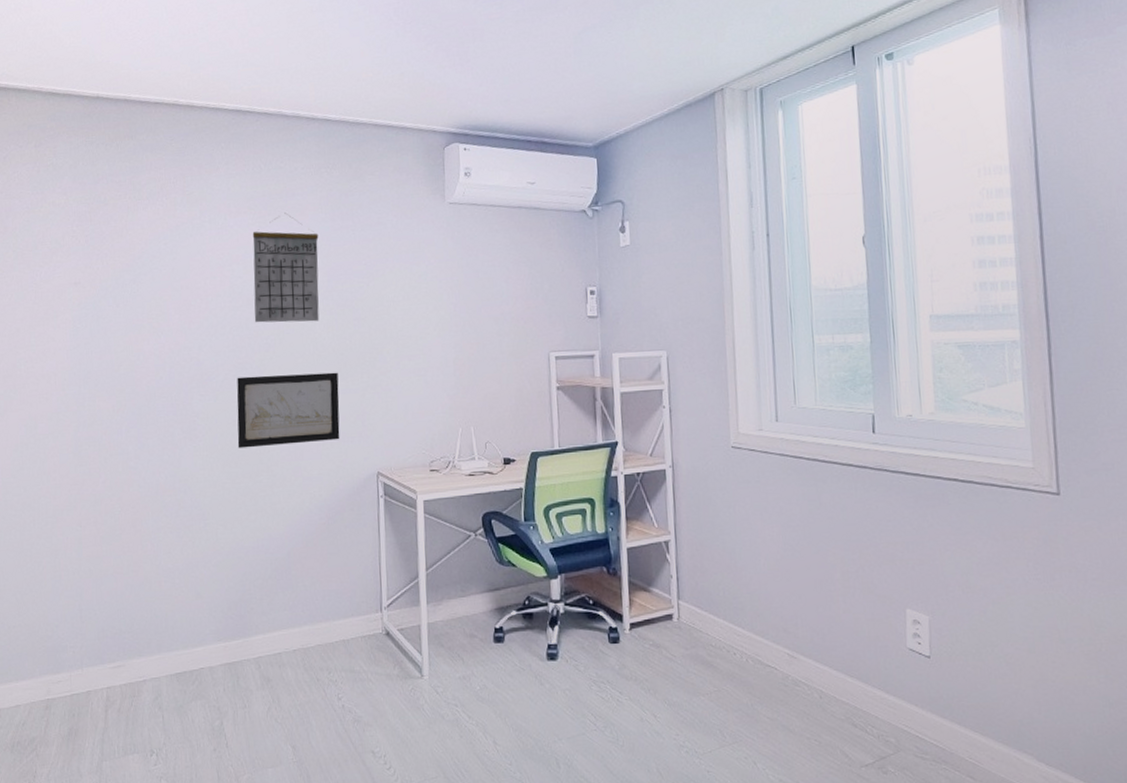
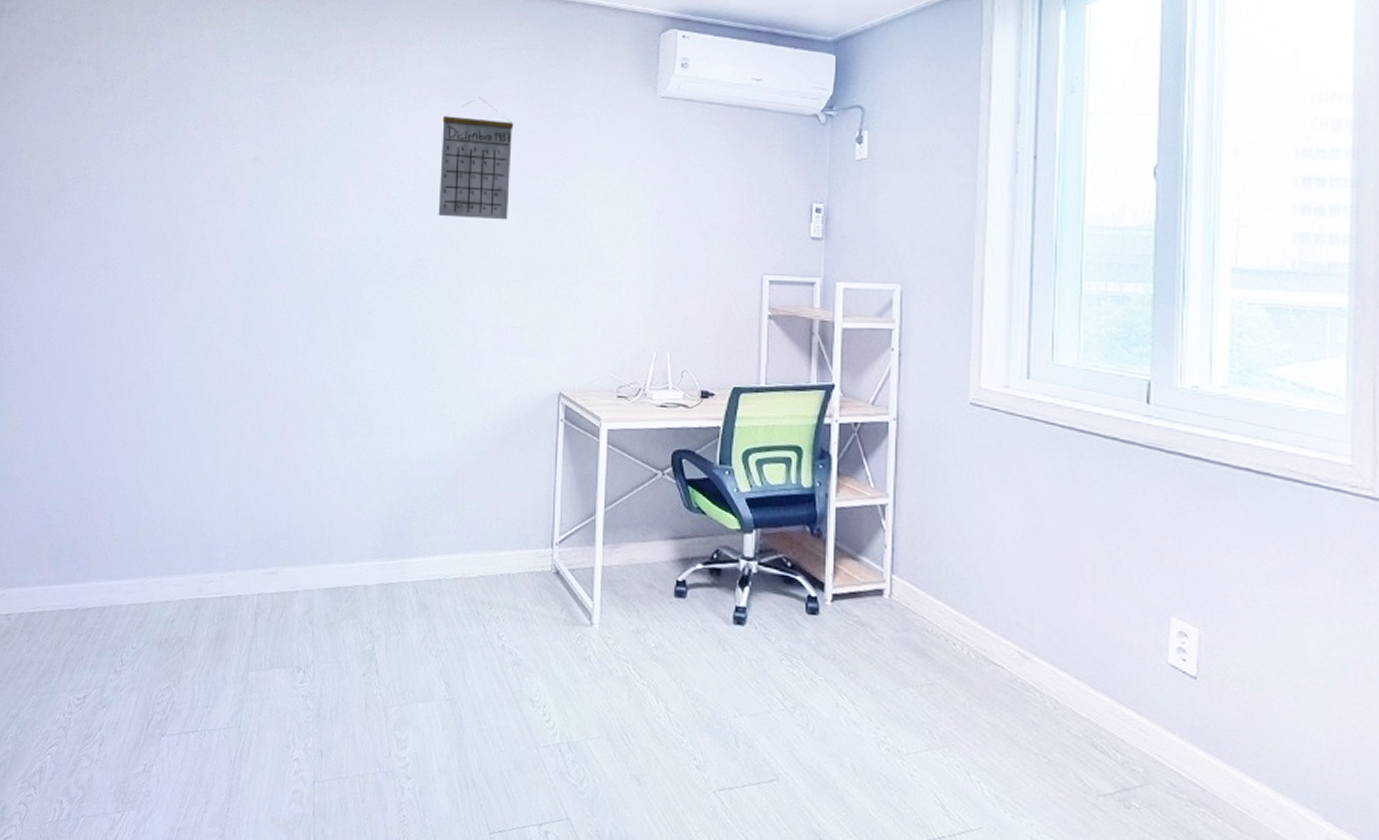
wall art: present [236,372,340,449] -> none [411,274,524,353]

